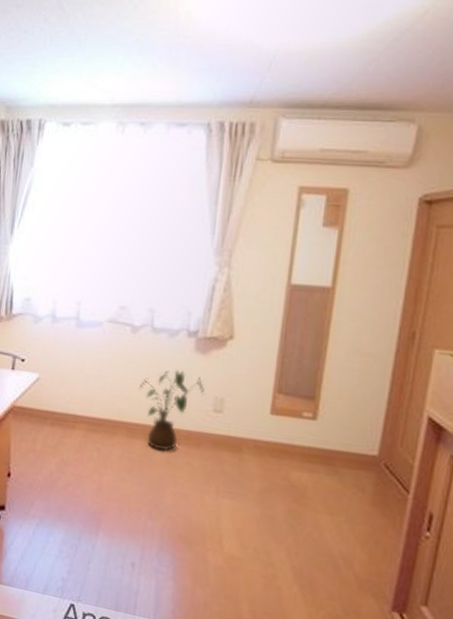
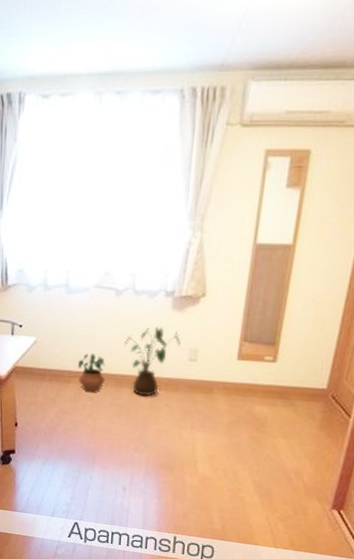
potted plant: none [85,395,116,442] -> present [78,353,105,392]

